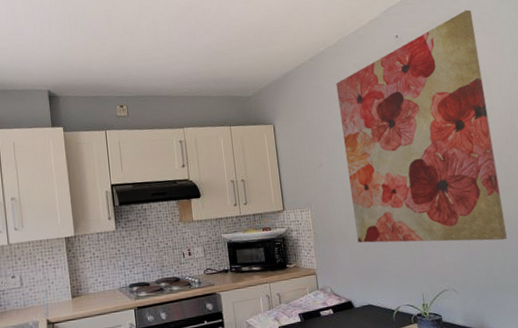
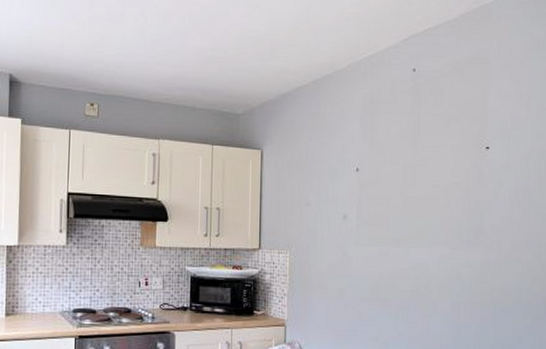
wall art: present [336,9,507,243] -> none [337,51,502,316]

